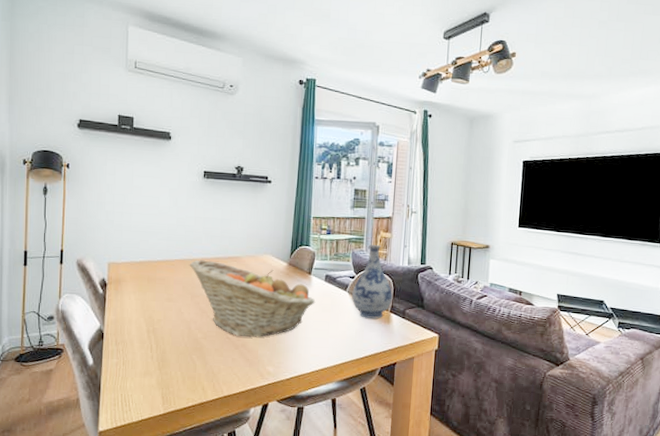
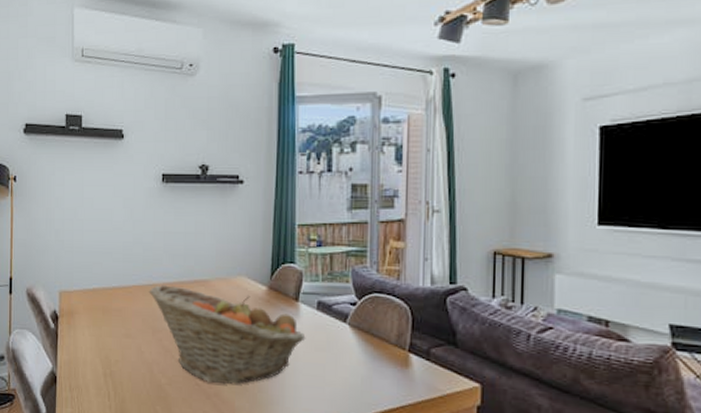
vase: present [352,245,393,319] -> none [354,259,411,361]

